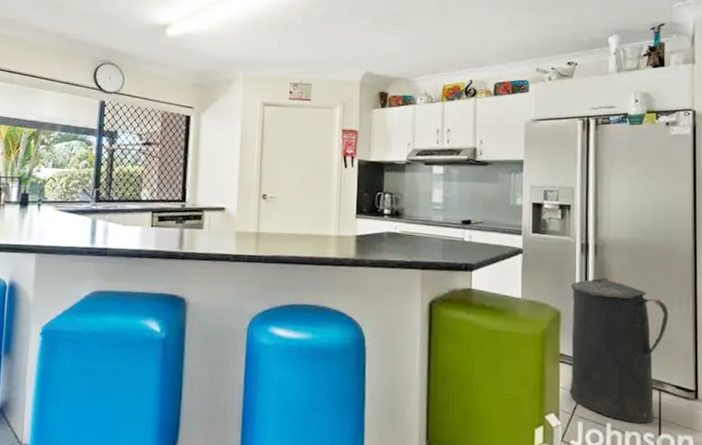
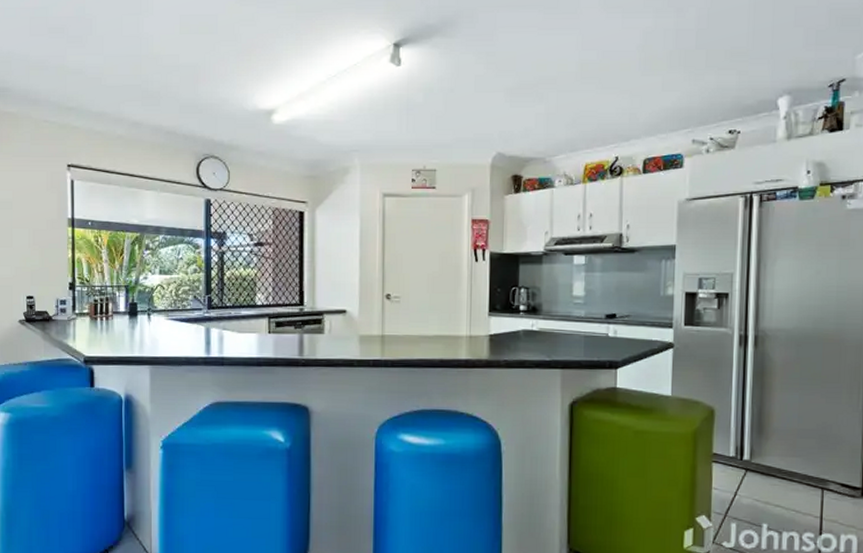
trash can: present [569,276,669,424] -> none [722,369,836,524]

